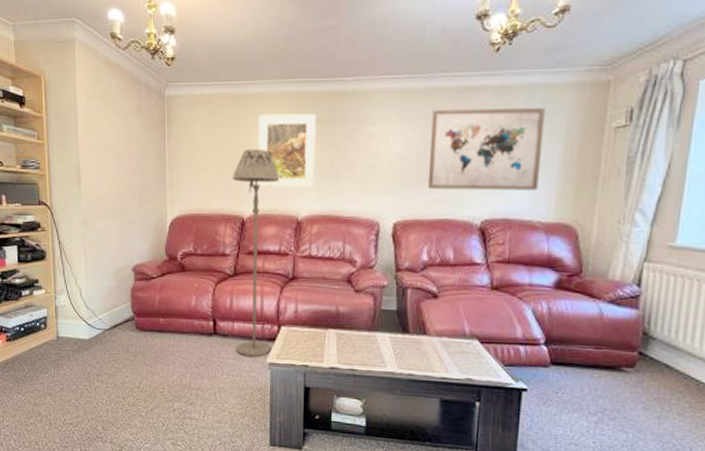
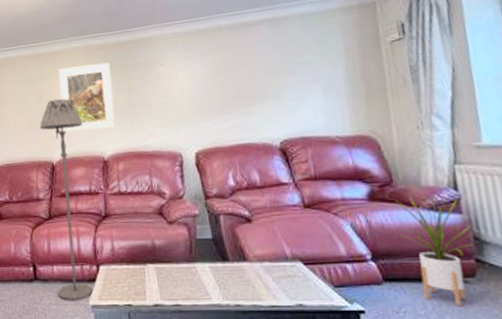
wall art: present [427,108,546,191] -> none [215,33,329,117]
house plant: none [576,287,647,393] -> present [395,194,477,307]

